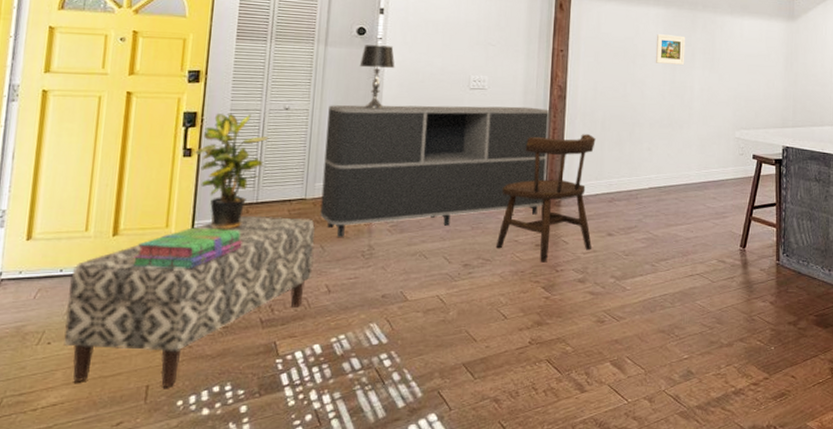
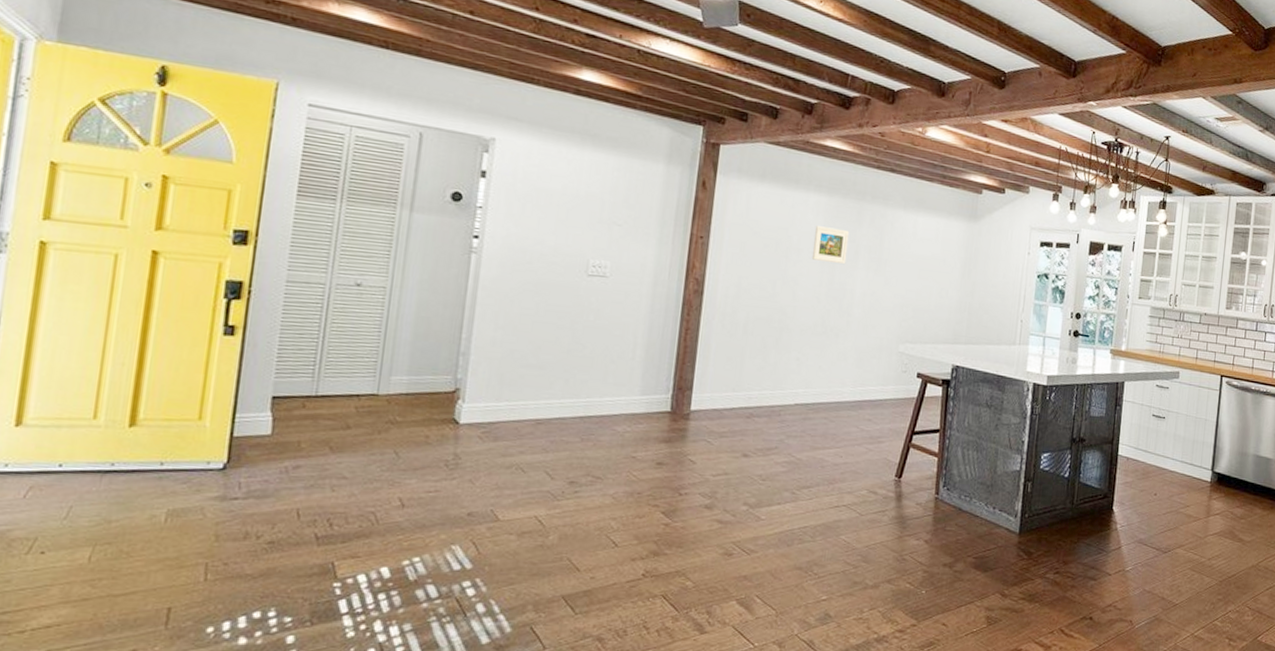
bench: present [64,215,315,388] -> none [62,410,389,611]
stack of books: present [132,227,242,268] -> none [153,421,296,471]
potted plant: present [192,113,269,231] -> none [236,285,334,427]
sideboard: present [320,105,549,237] -> none [395,283,682,442]
table lamp: present [359,45,395,110] -> none [452,213,497,293]
dining chair: present [495,134,596,261] -> none [608,336,736,483]

